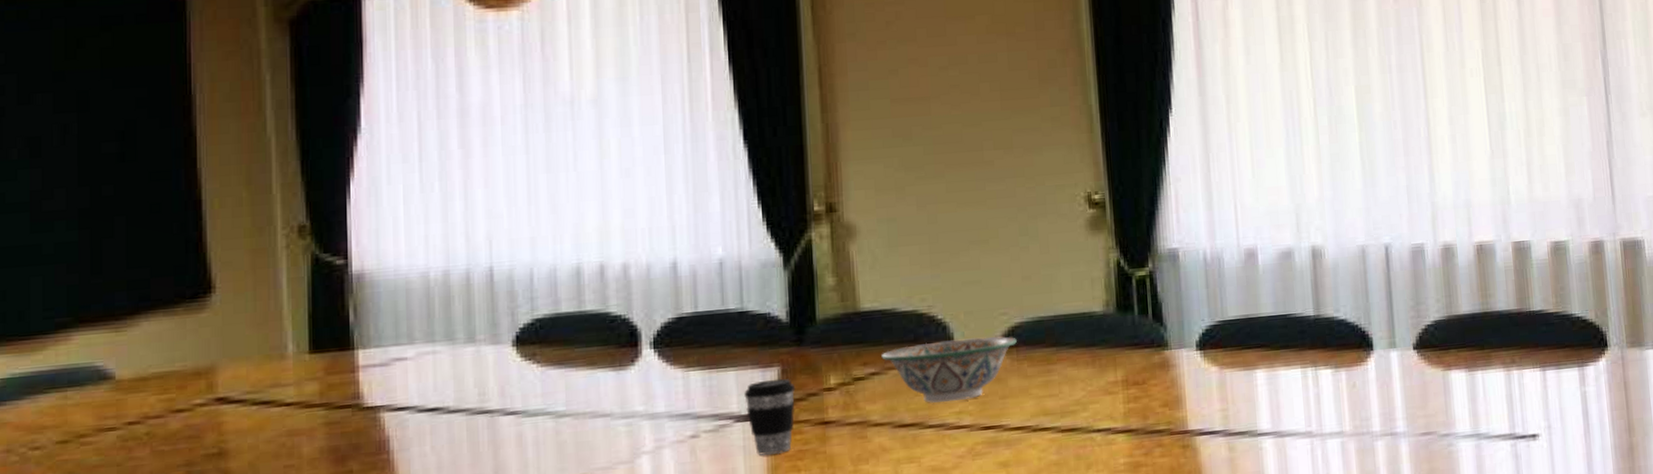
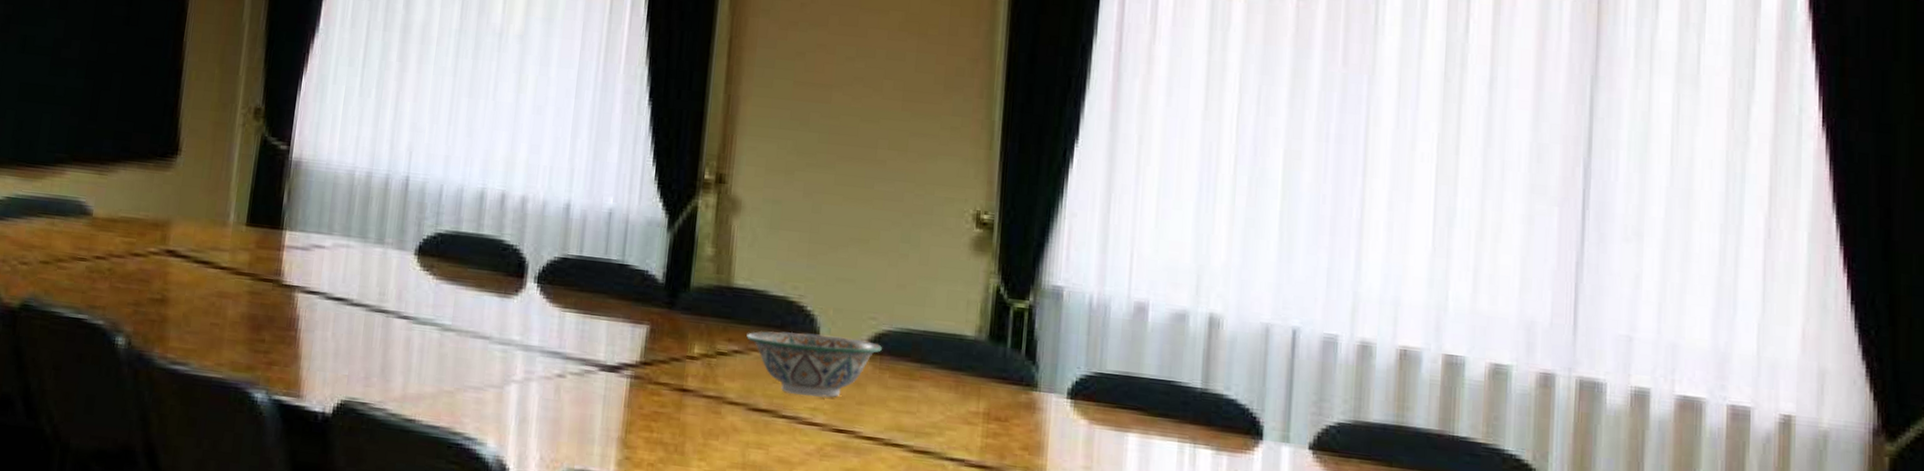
coffee cup: present [744,378,796,456] -> none [612,335,661,412]

